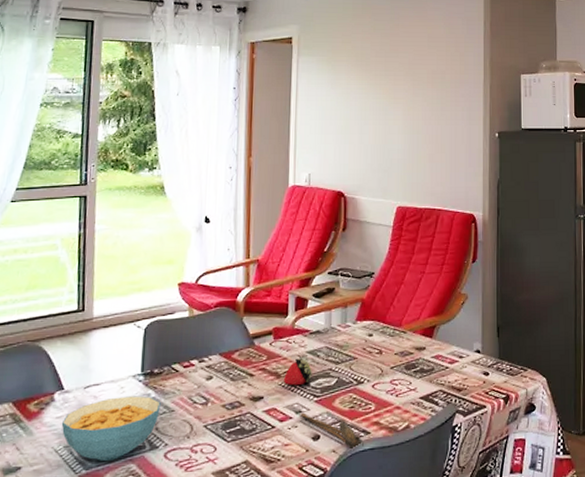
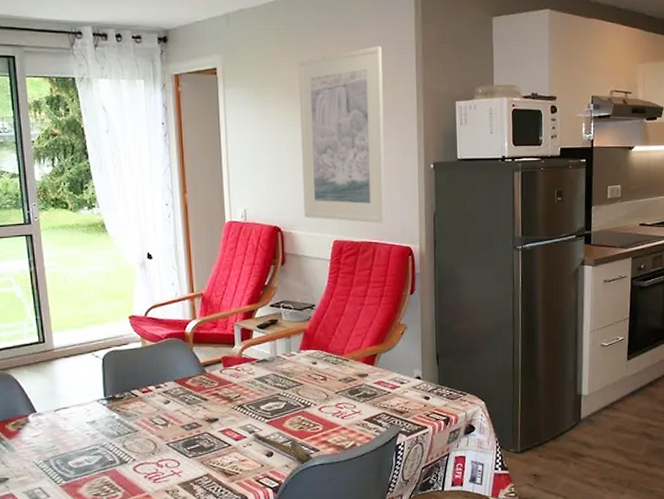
cereal bowl: present [61,396,161,461] -> none [38,418,125,473]
fruit: present [283,356,312,386] -> none [235,383,262,409]
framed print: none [369,22,453,190] -> present [298,46,386,224]

